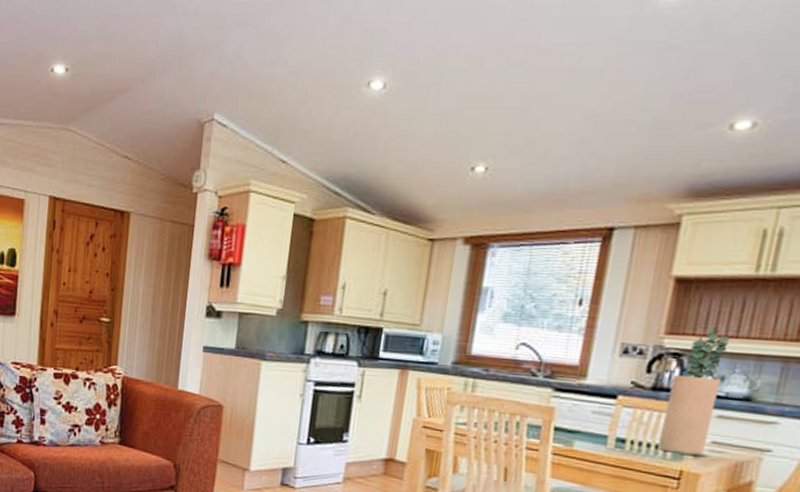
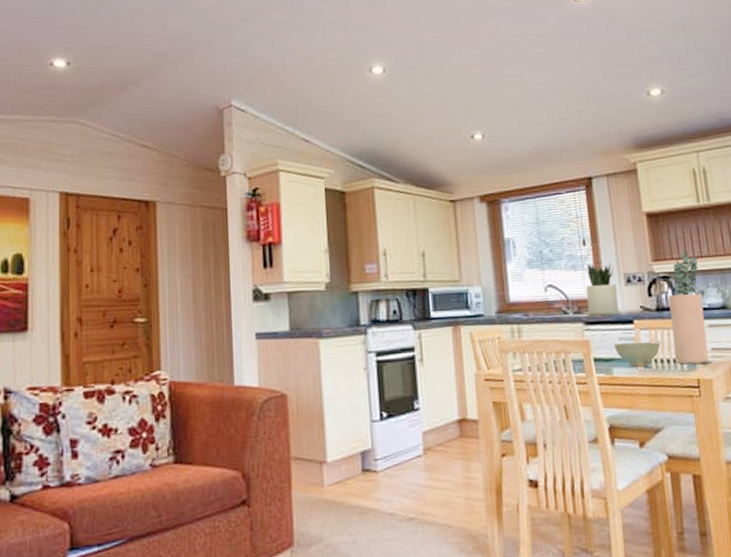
planter: none [558,326,612,387] -> present [585,263,622,317]
bowl: none [583,416,645,446] -> present [613,341,661,367]

